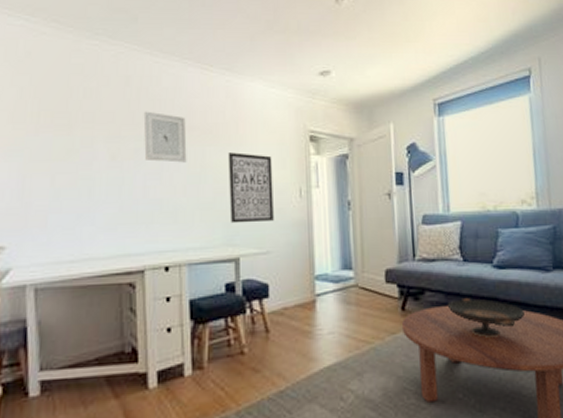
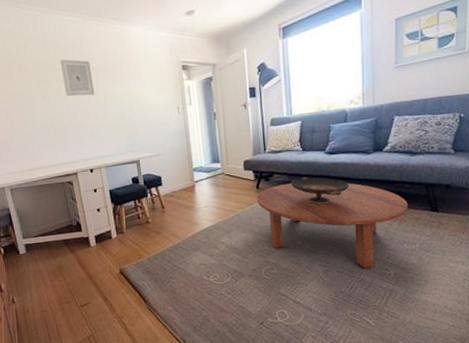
wall art: present [228,152,274,224] -> none [123,84,161,136]

